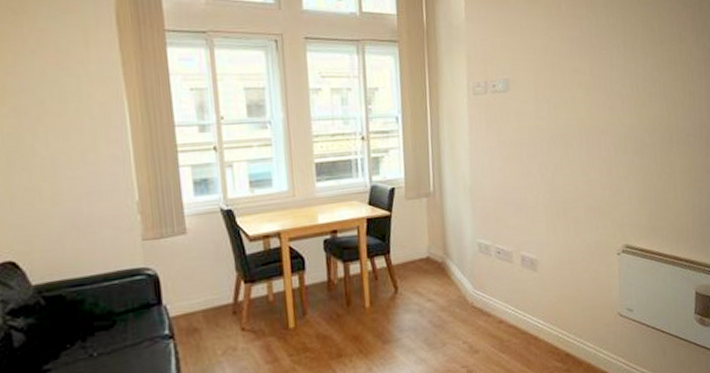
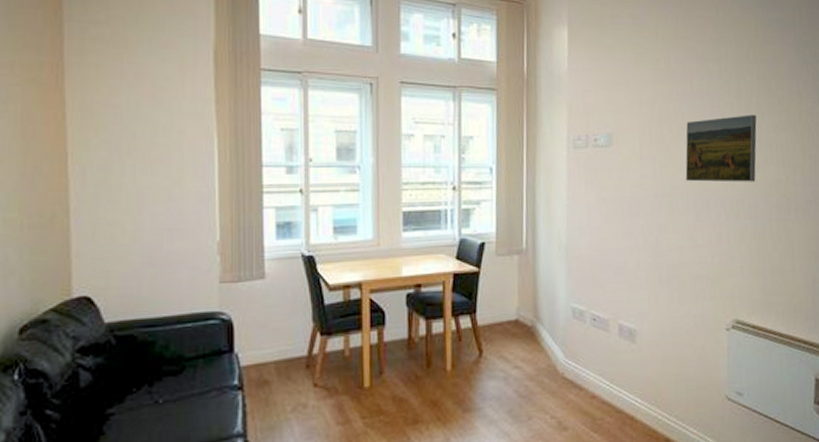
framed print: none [577,55,642,121] -> present [685,115,757,182]

